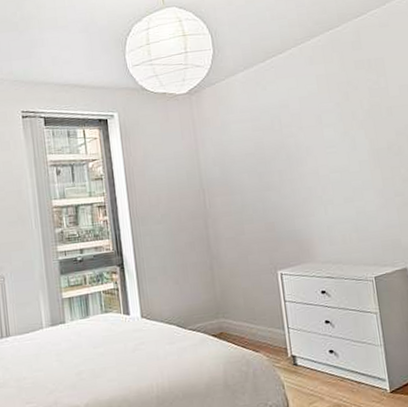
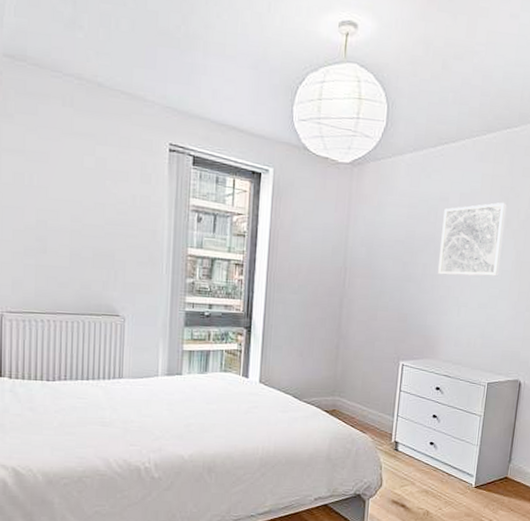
wall art: none [287,96,358,178] -> present [438,202,507,277]

